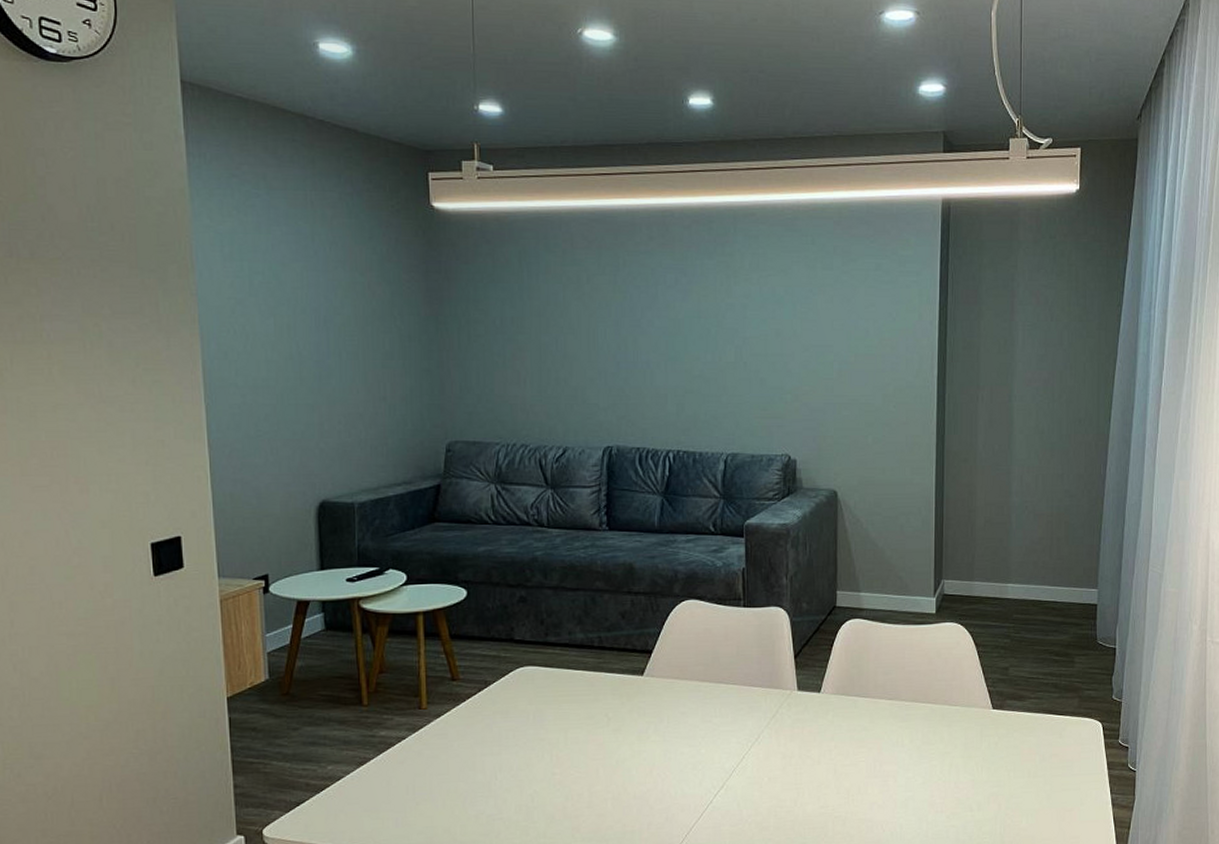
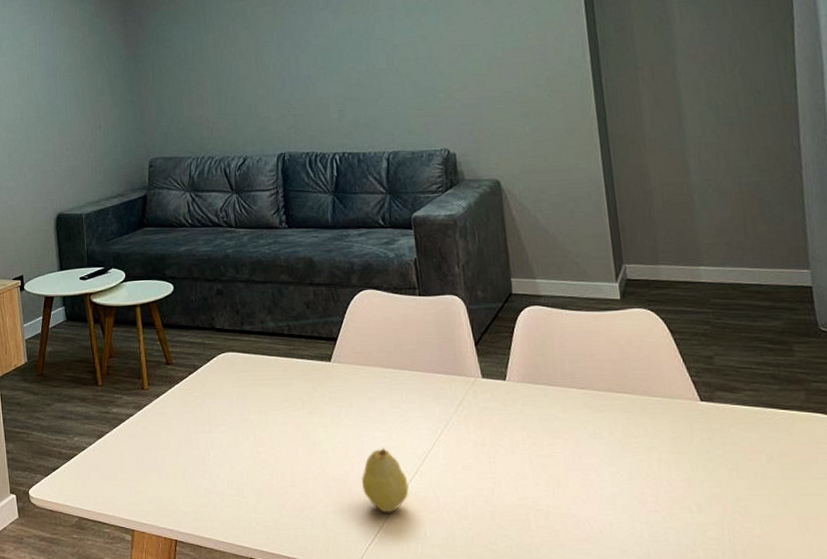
fruit: none [665,762,713,829] -> present [362,447,409,513]

